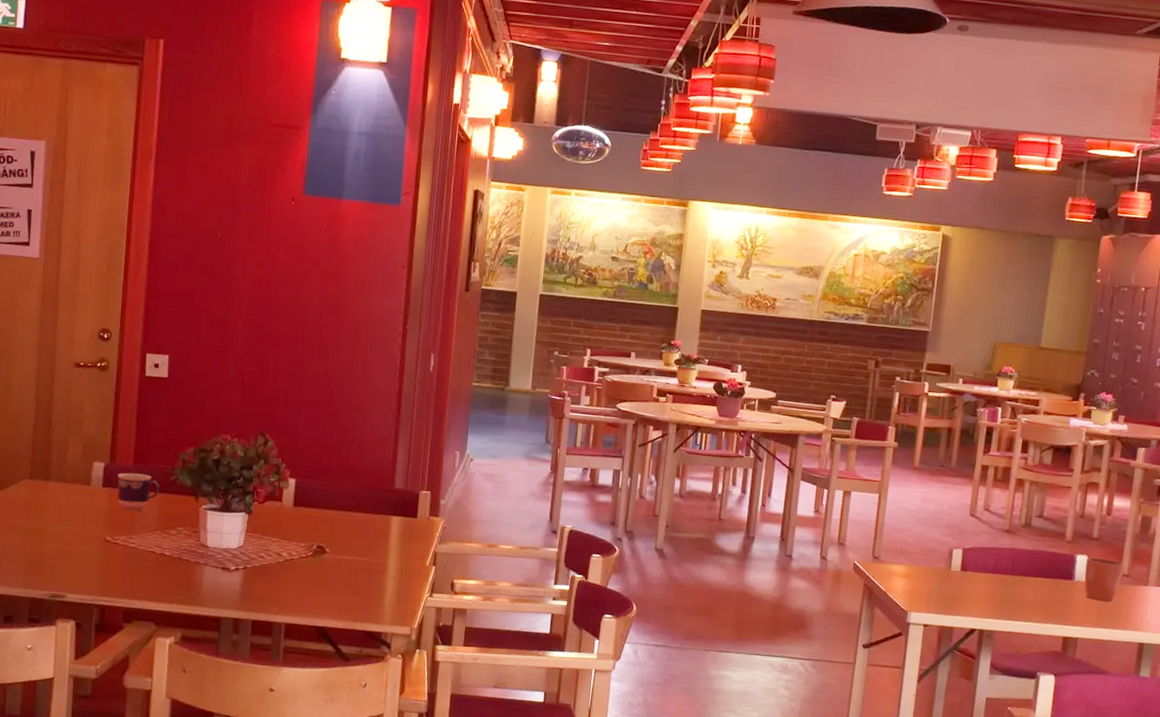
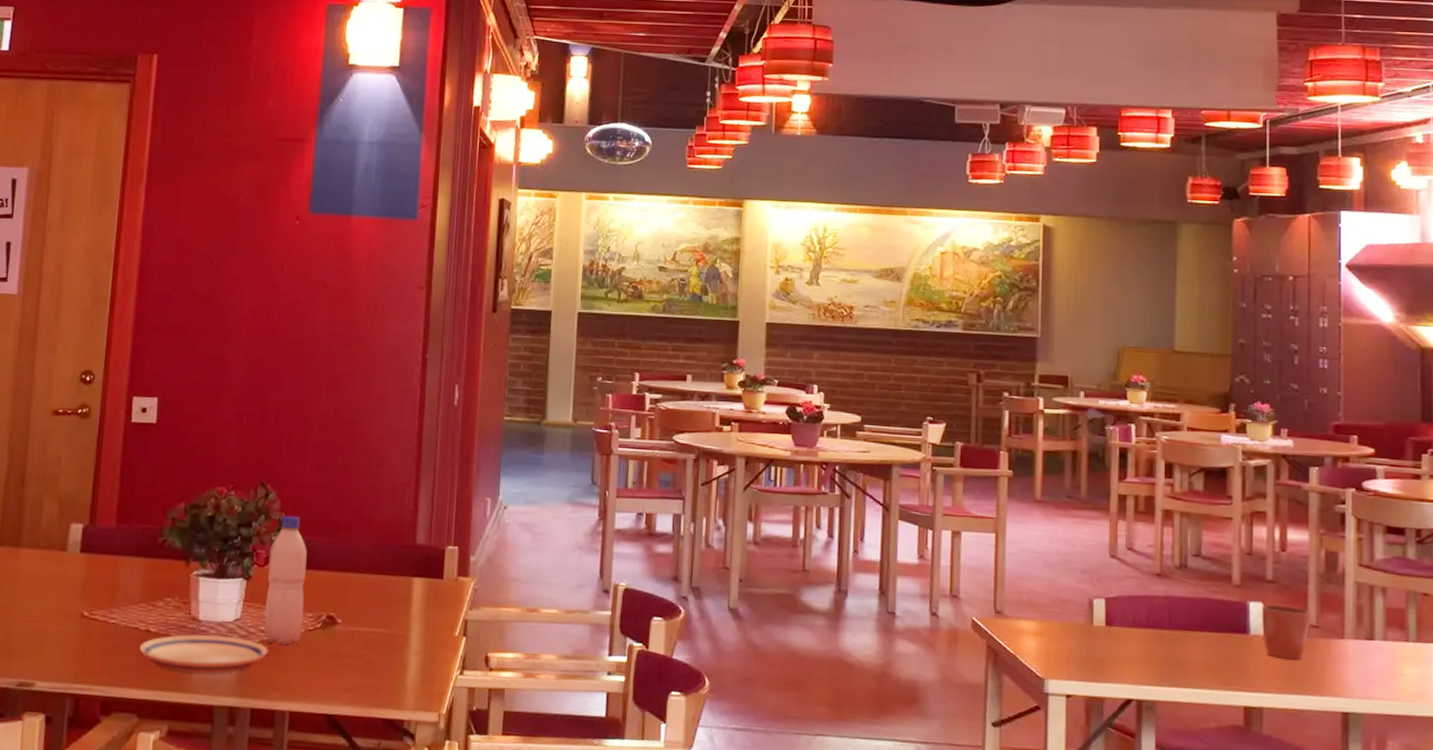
cup: present [117,472,159,512] -> none [96,535,145,581]
plate: none [156,558,267,591] -> present [139,634,268,674]
water bottle: none [263,460,301,570] -> present [264,515,307,646]

